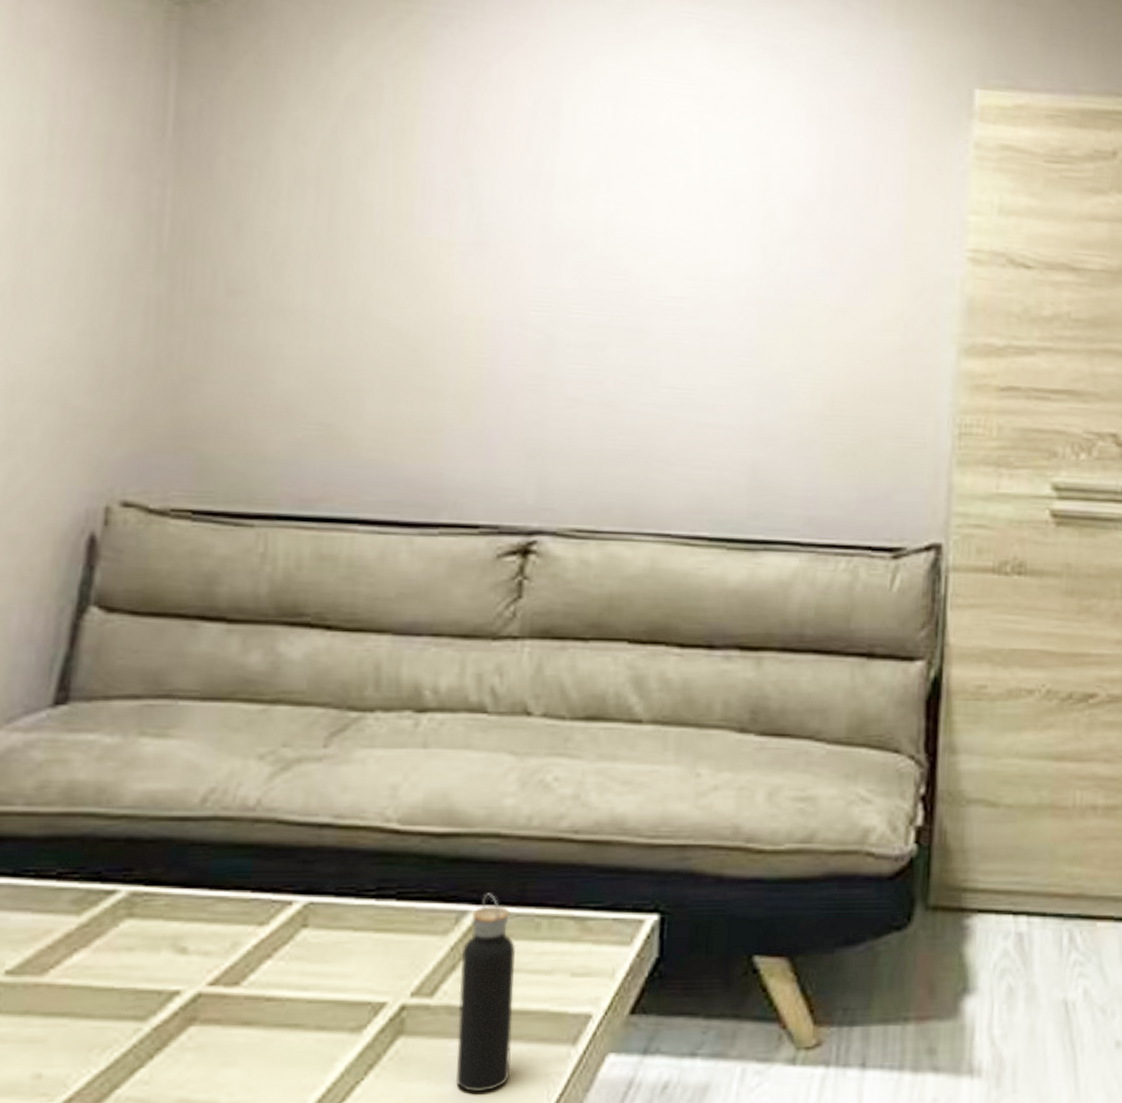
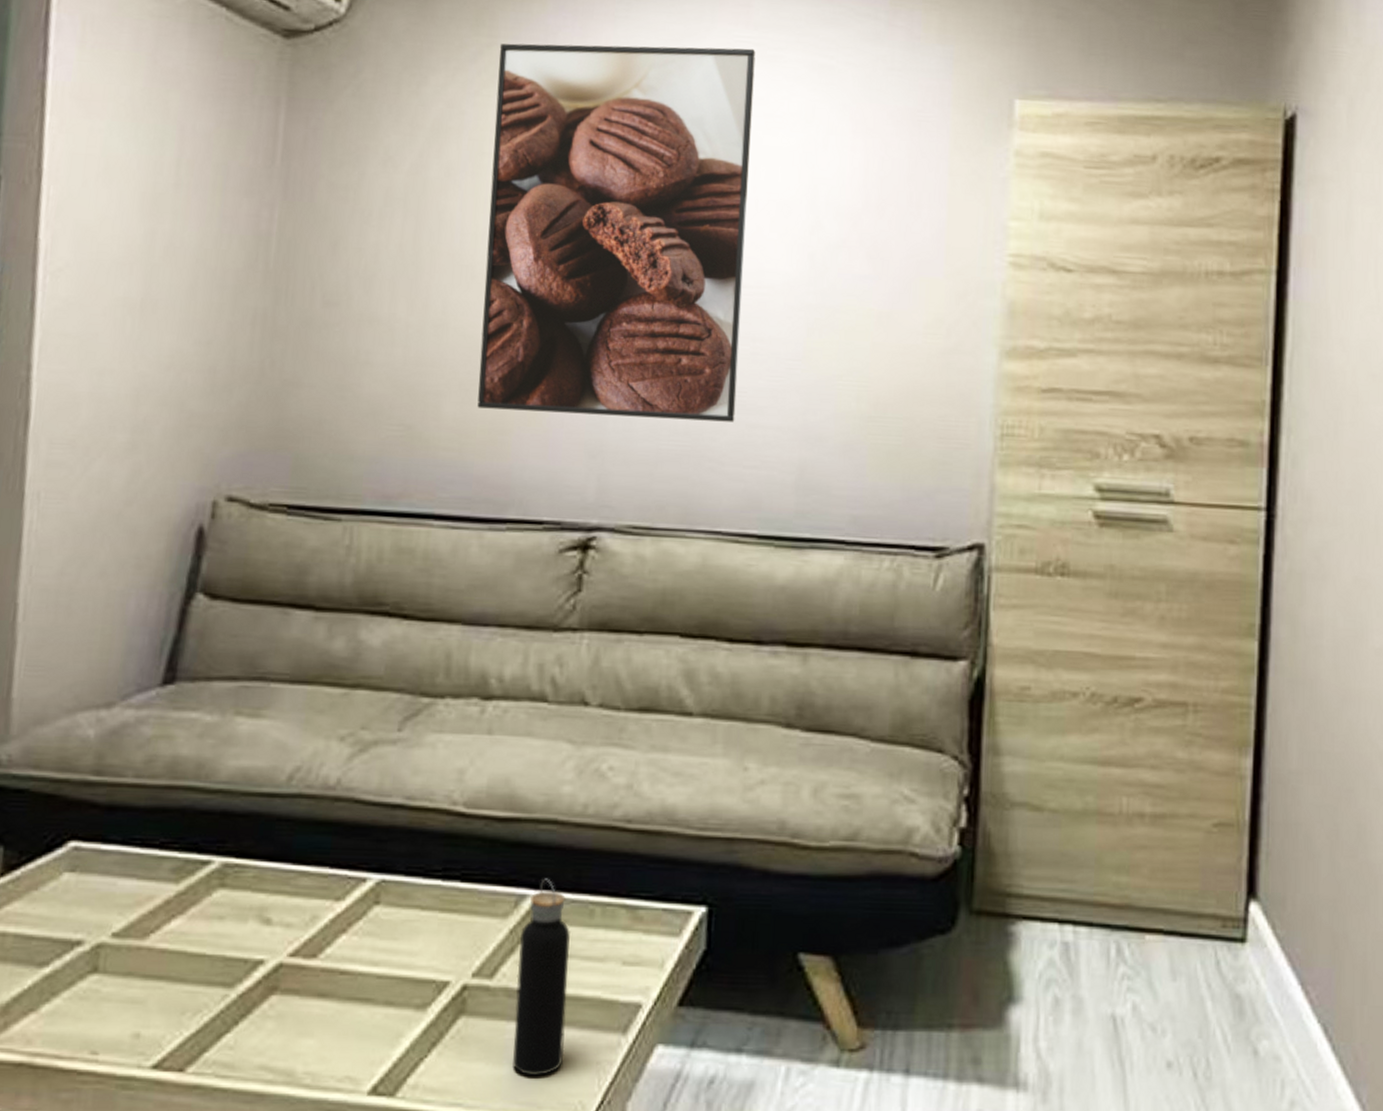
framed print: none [404,10,704,421] -> present [477,43,756,422]

